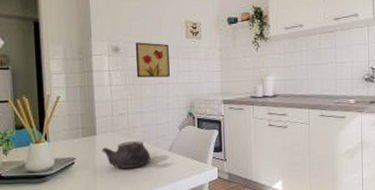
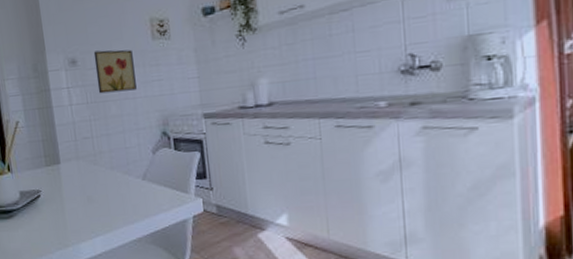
teapot: present [101,141,150,168] -> none [67,168,122,201]

